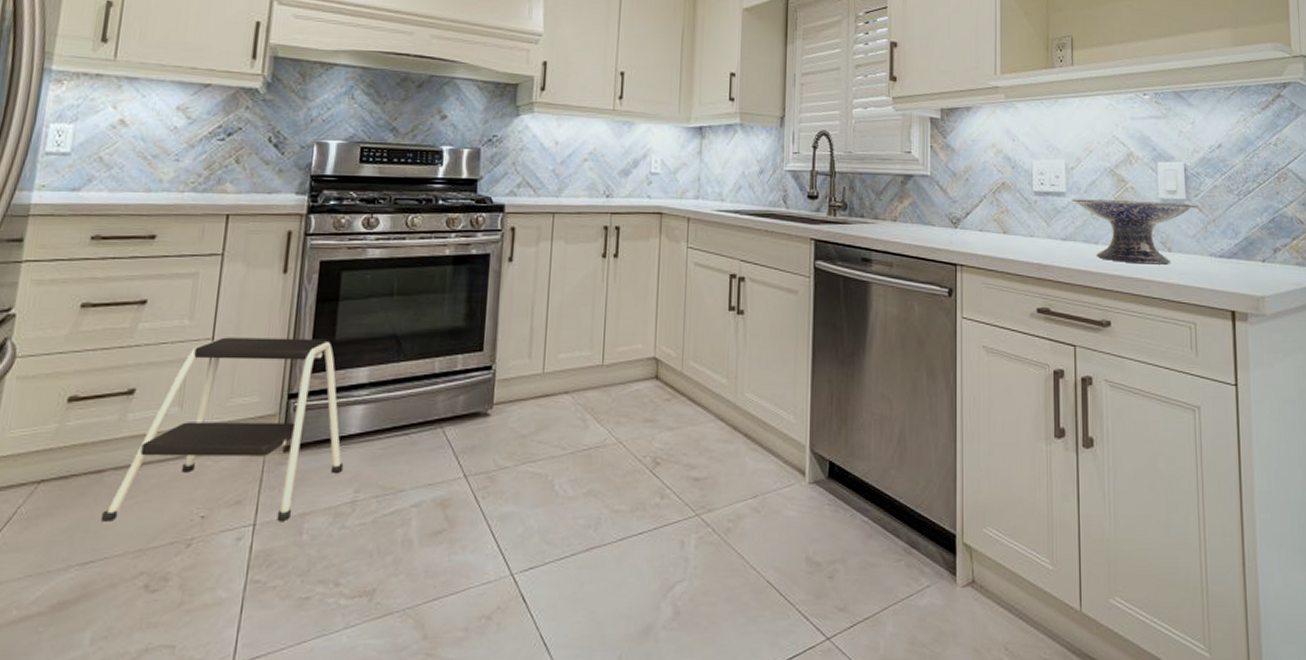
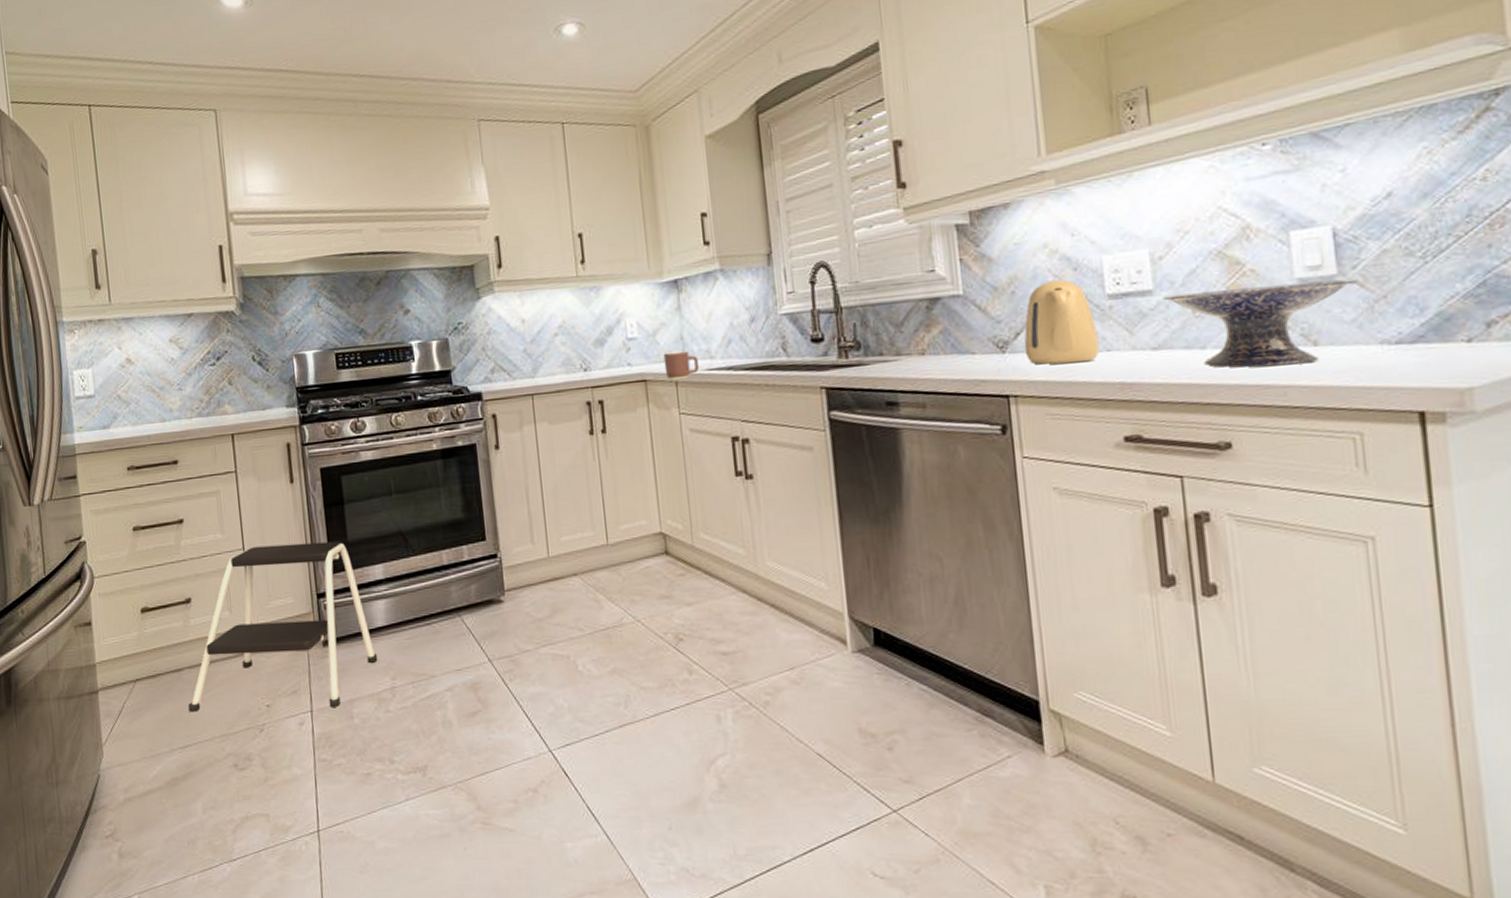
mug: none [679,190,711,217] -> present [663,351,700,381]
kettle: none [971,174,1025,244] -> present [1024,279,1100,365]

